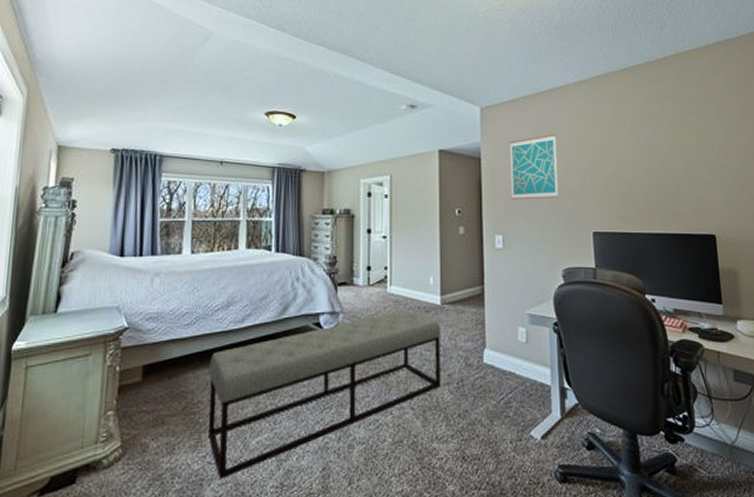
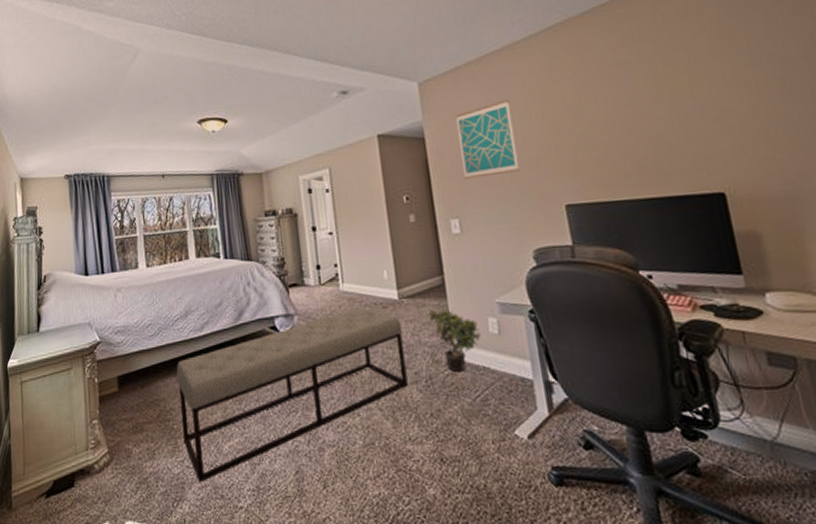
potted plant: none [465,316,511,377] -> present [427,309,482,373]

